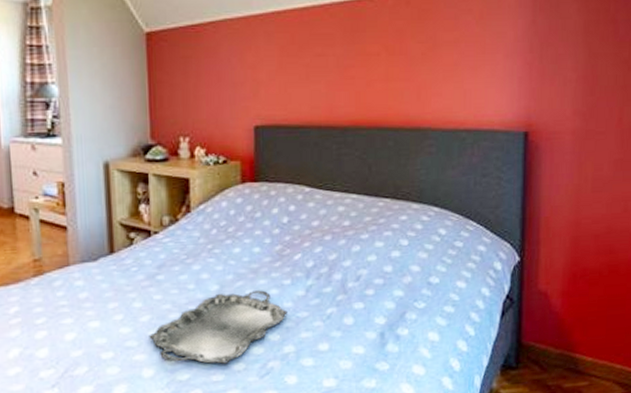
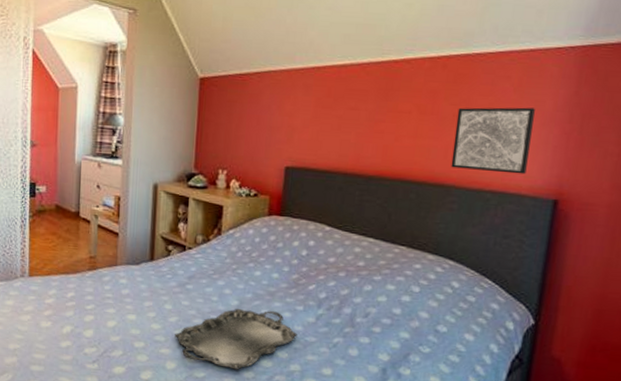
wall art: none [425,40,498,110] -> present [450,107,535,175]

